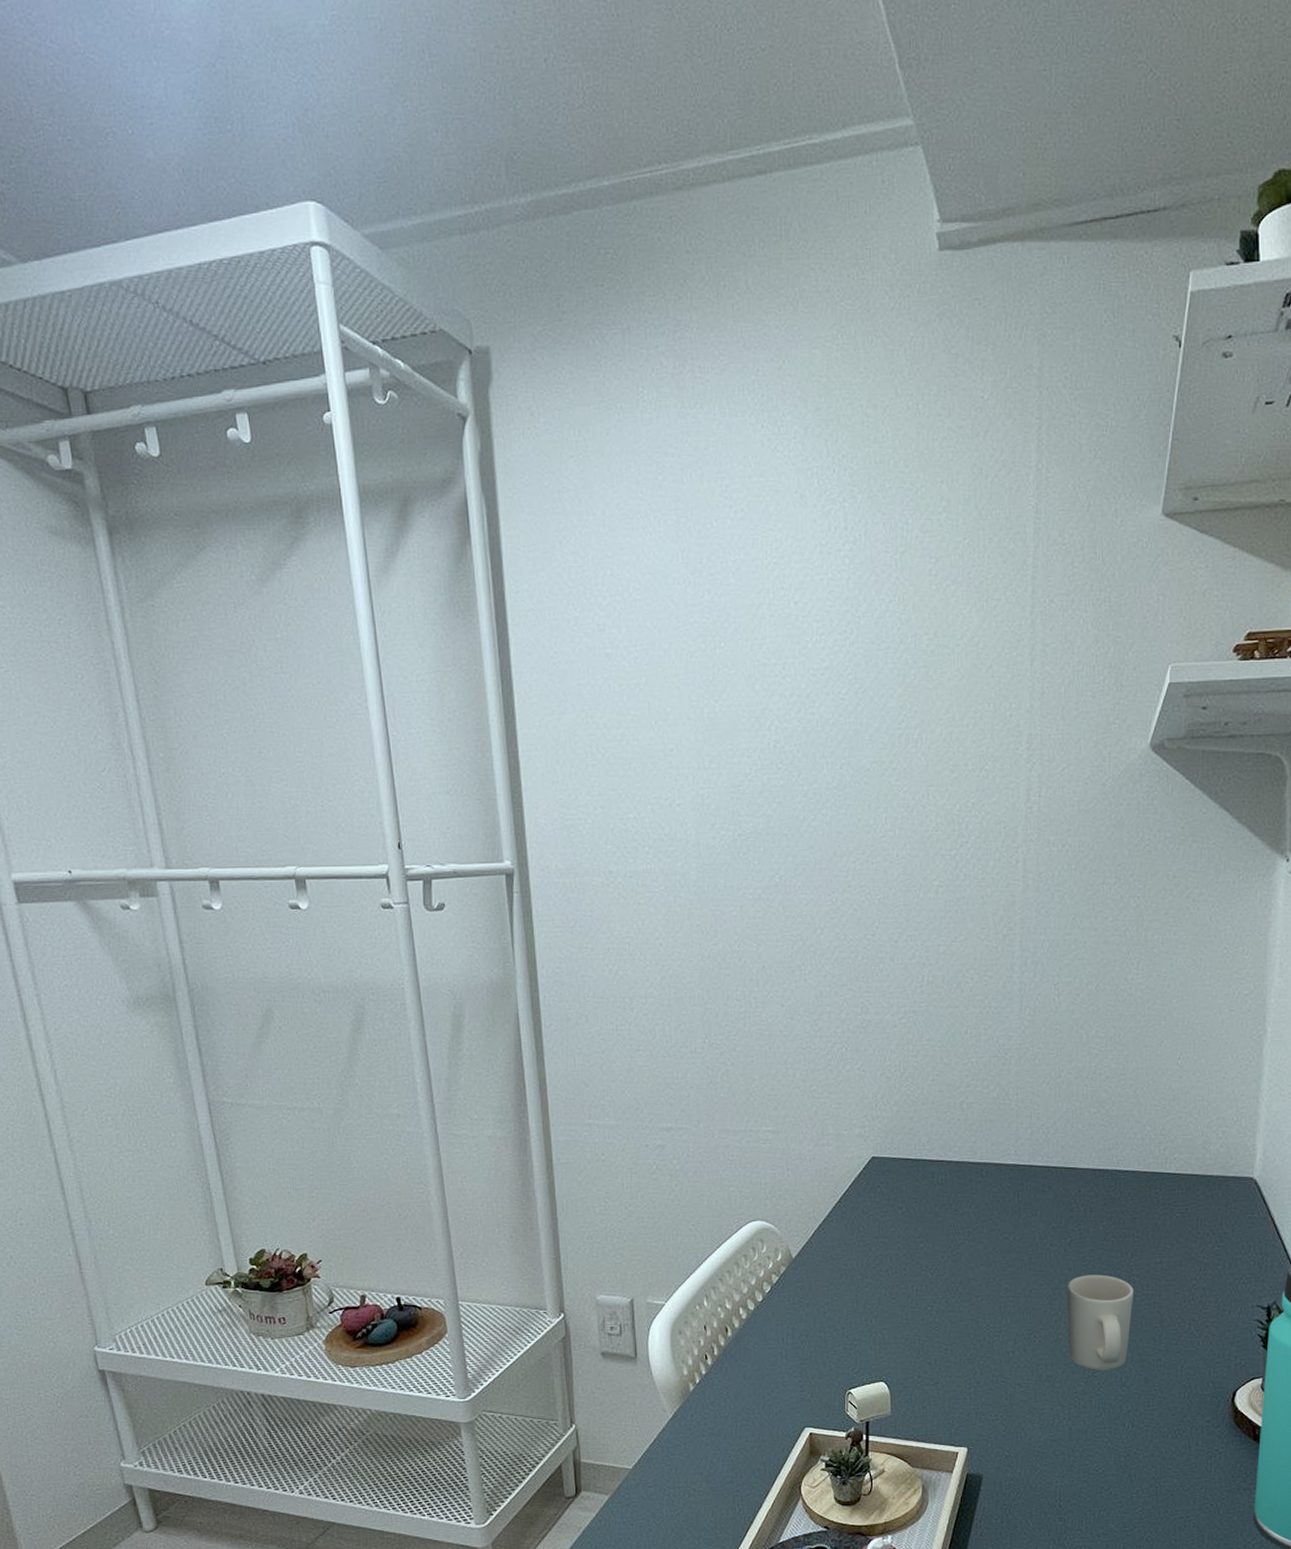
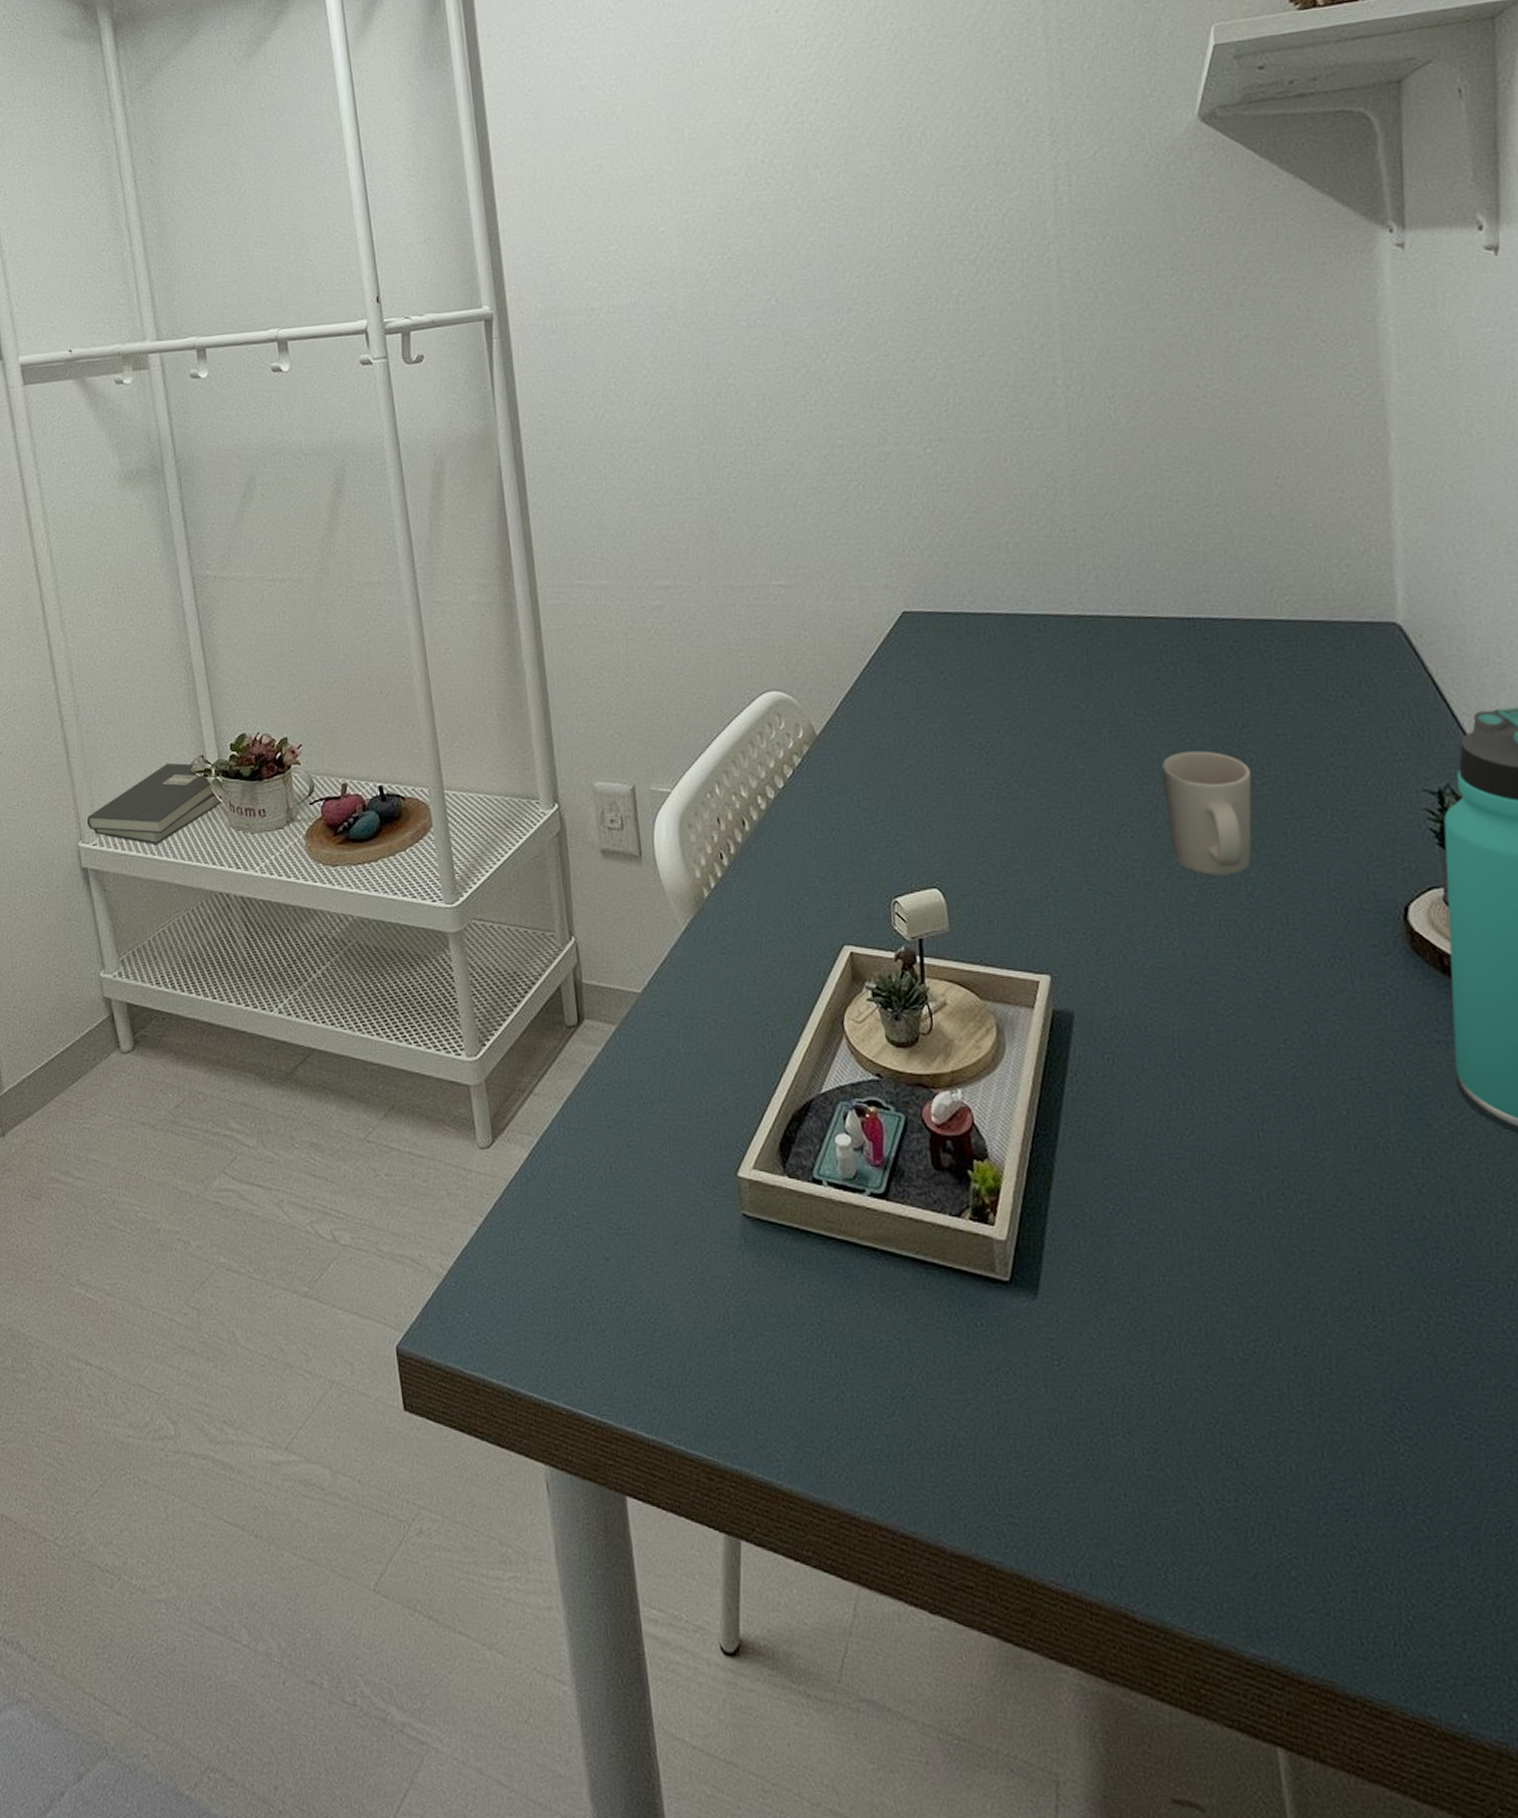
hardback book: none [102,1275,243,1350] -> present [86,762,223,845]

